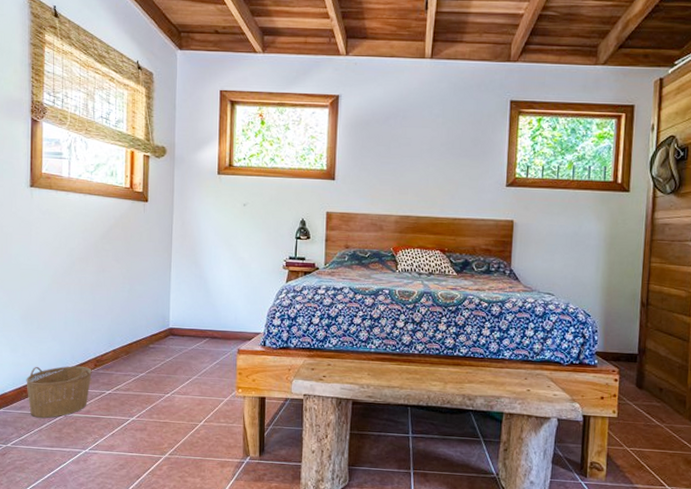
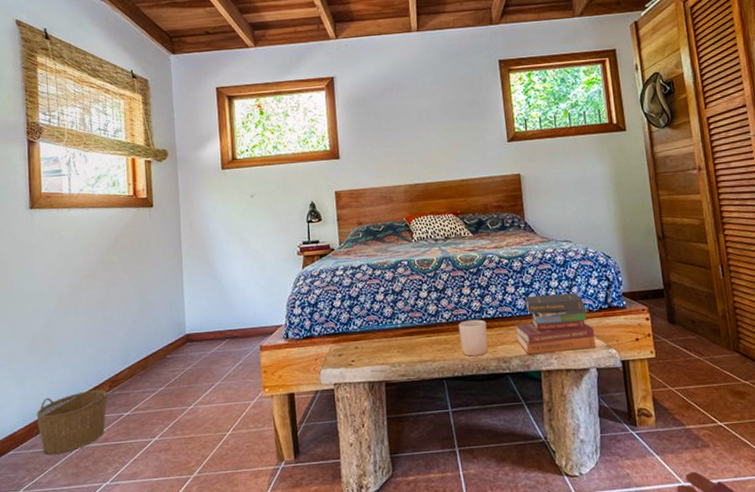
mug: none [429,355,458,390] -> present [458,319,489,357]
books: none [484,341,561,400] -> present [515,293,595,354]

